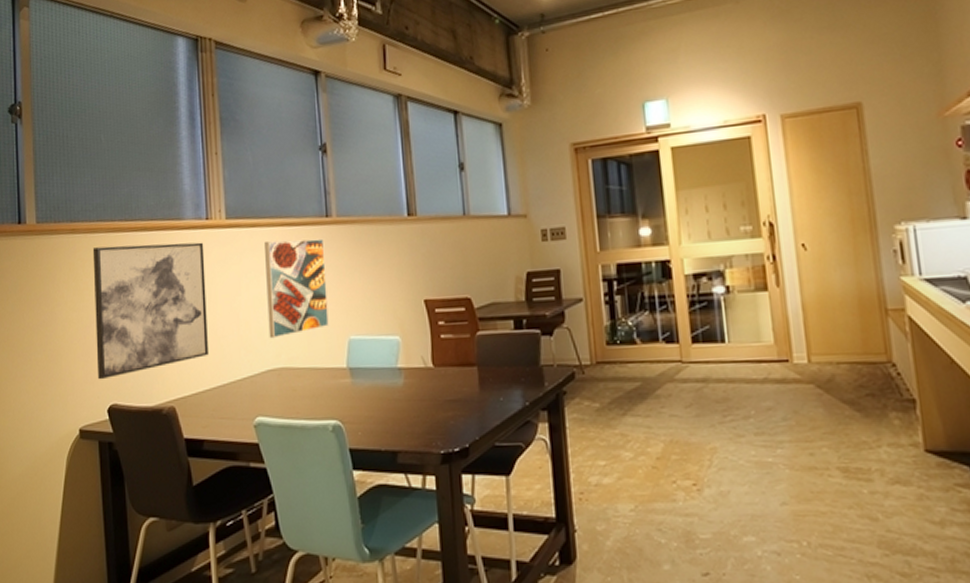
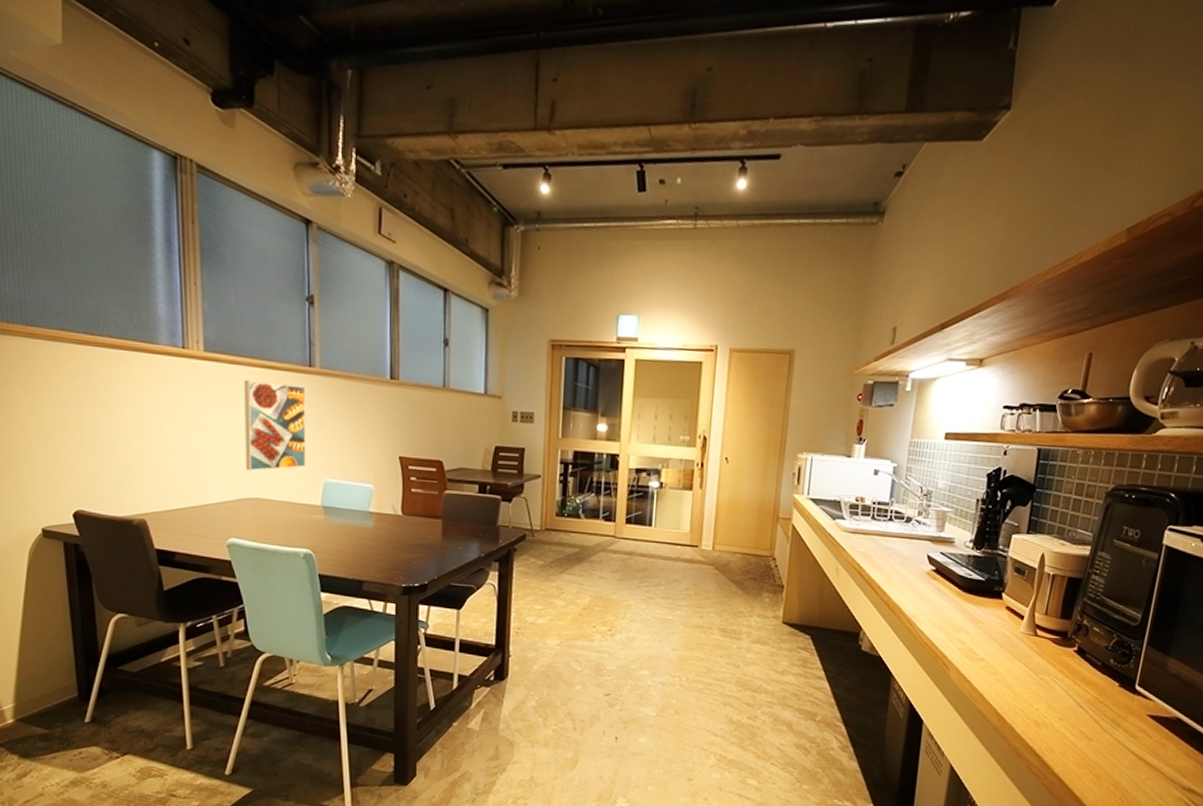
wall art: present [92,242,208,380] -> none [53,356,182,486]

